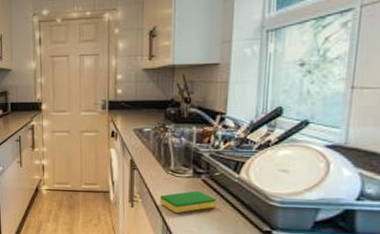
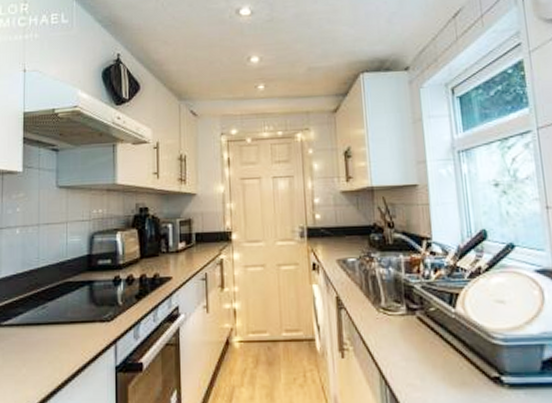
dish sponge: present [160,190,216,214] -> none [373,331,437,363]

